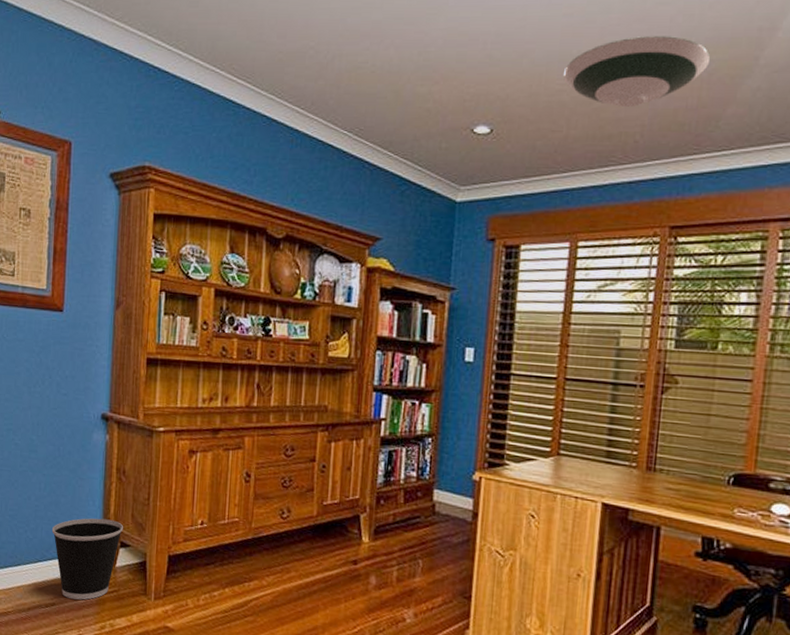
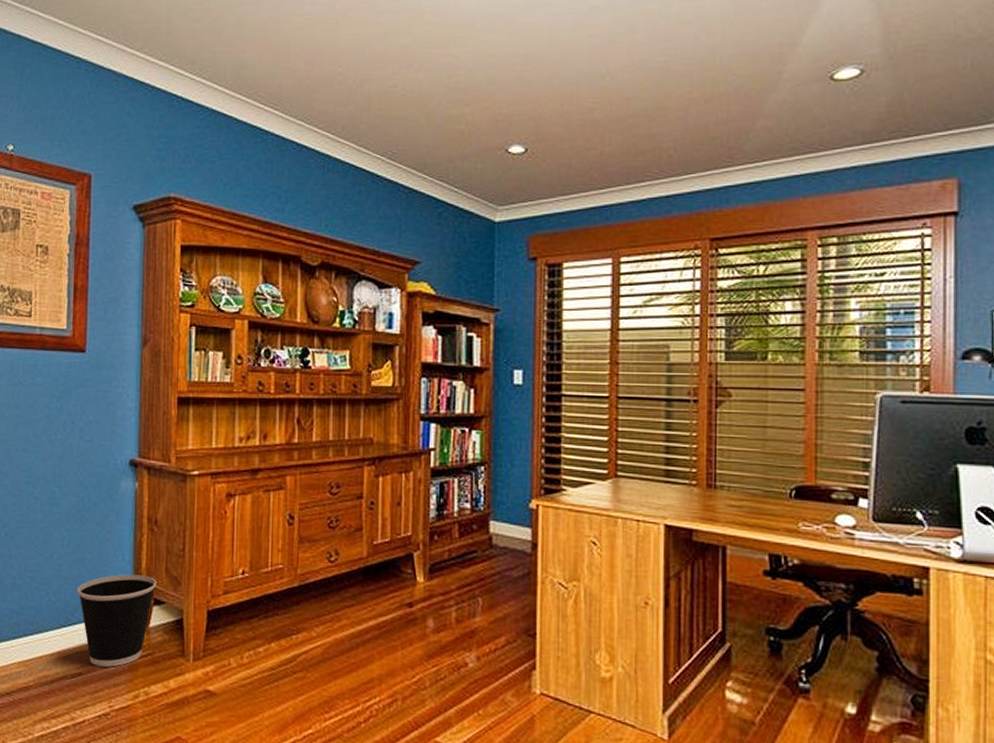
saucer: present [563,36,711,108] -> none [594,53,736,124]

